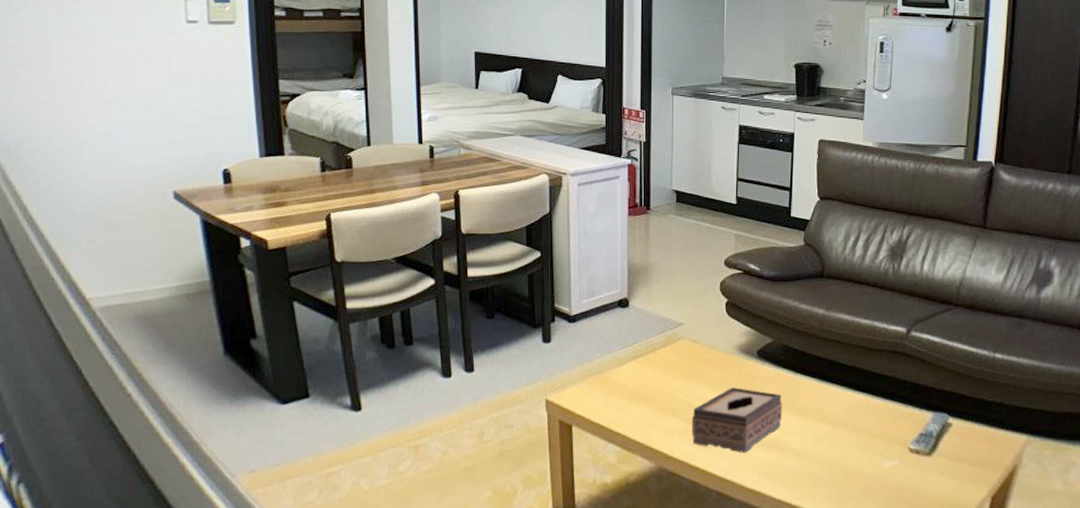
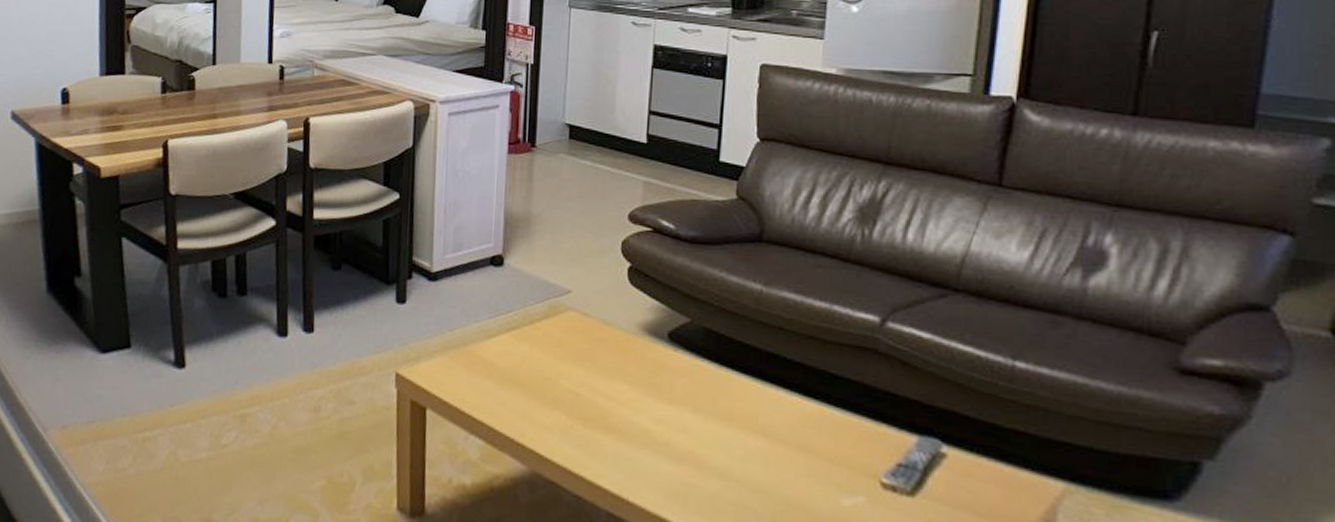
tissue box: present [692,388,783,453] -> none [577,377,701,465]

